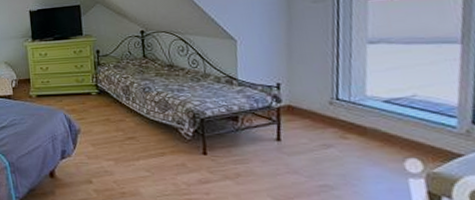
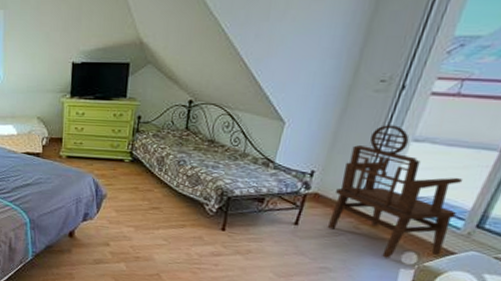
armchair: none [308,30,447,168] -> present [327,125,464,258]

